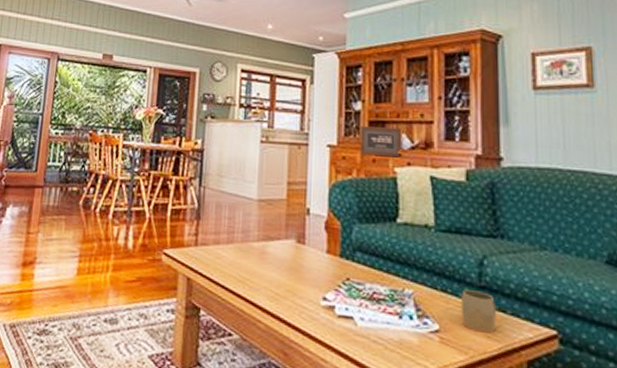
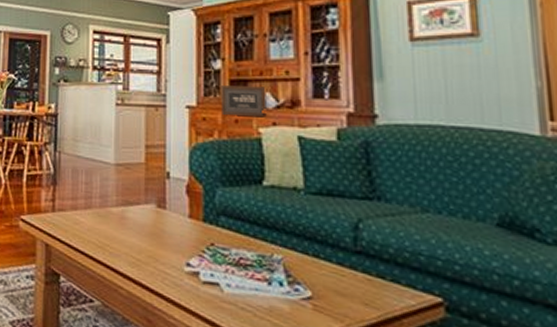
mug: present [460,289,497,334] -> none [334,254,375,301]

